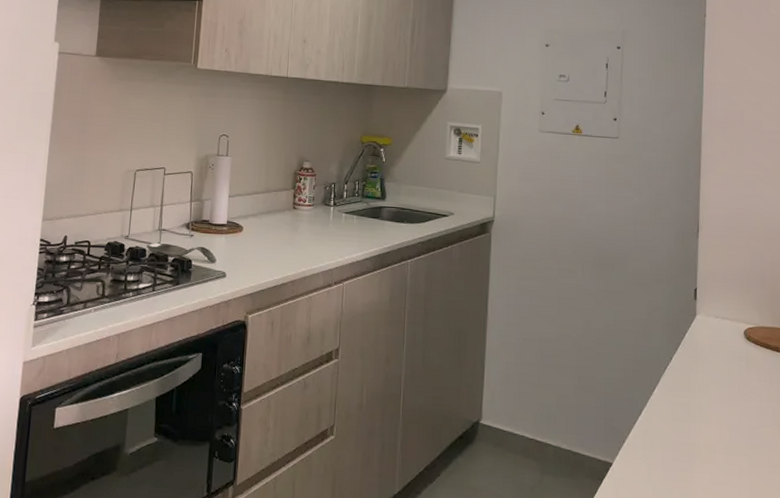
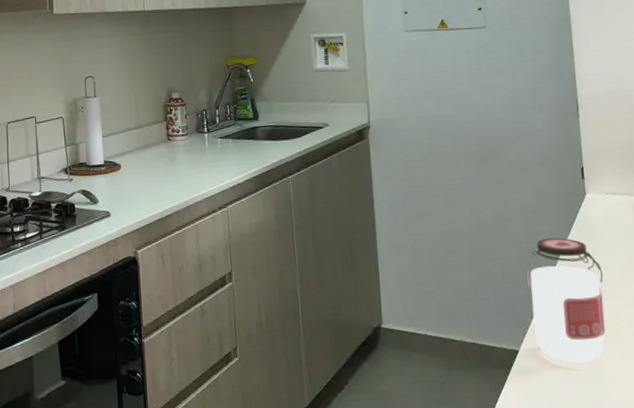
jar: none [628,354,704,484] -> present [525,238,606,363]

